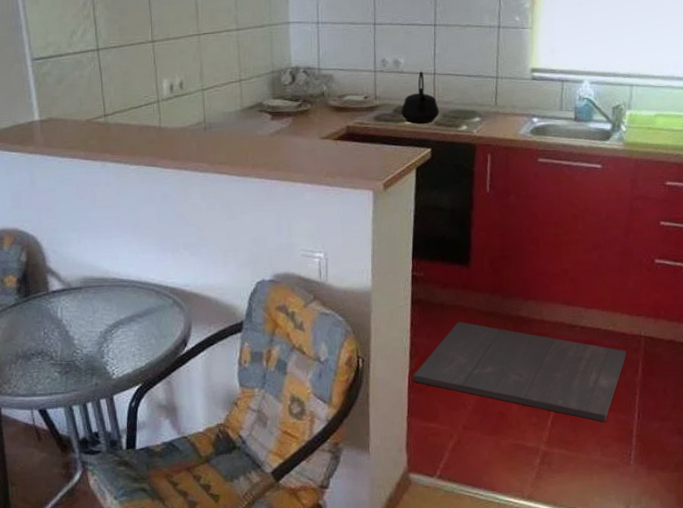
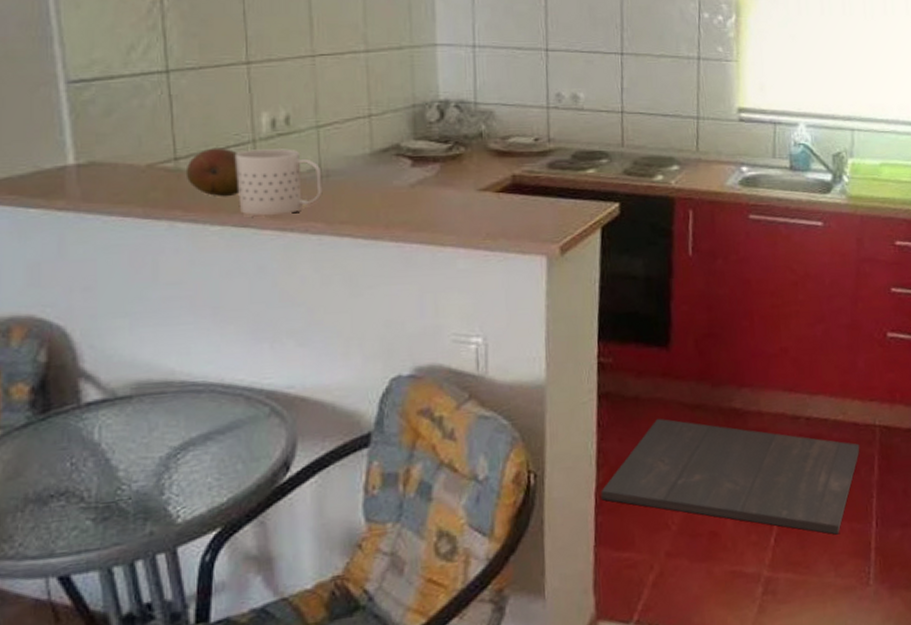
fruit: none [112,107,149,144] -> present [185,147,240,197]
mug: none [145,107,207,159] -> present [234,148,323,217]
kettle: present [401,71,440,124] -> none [581,108,629,172]

